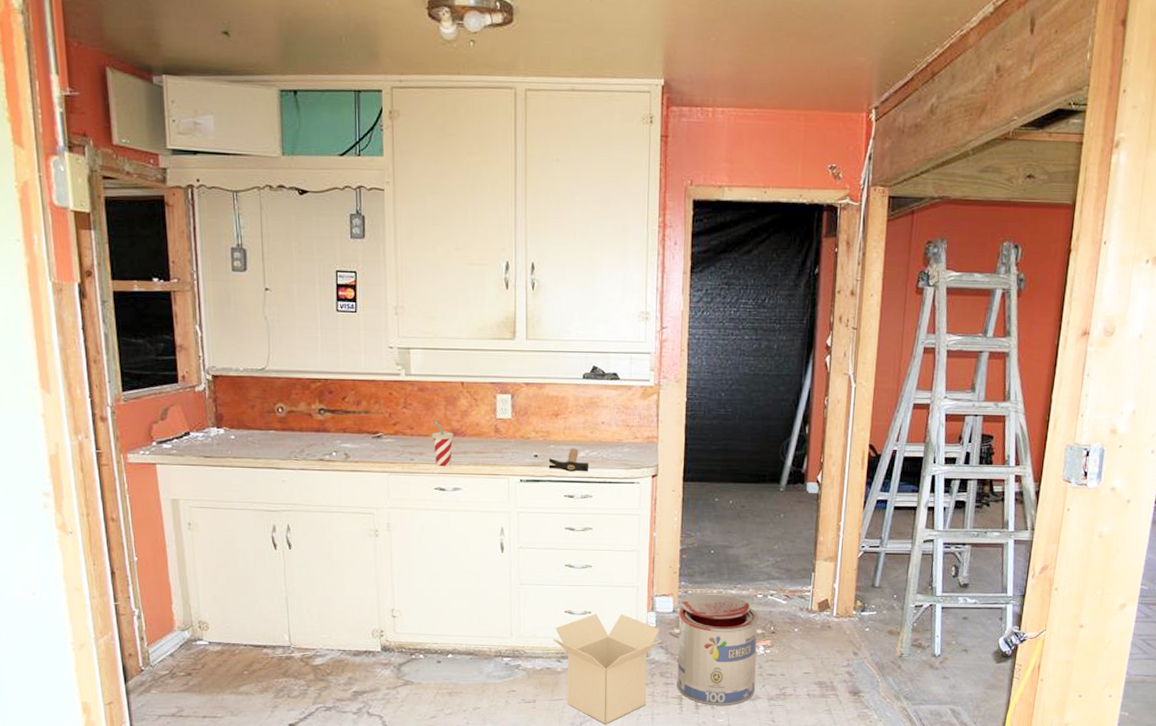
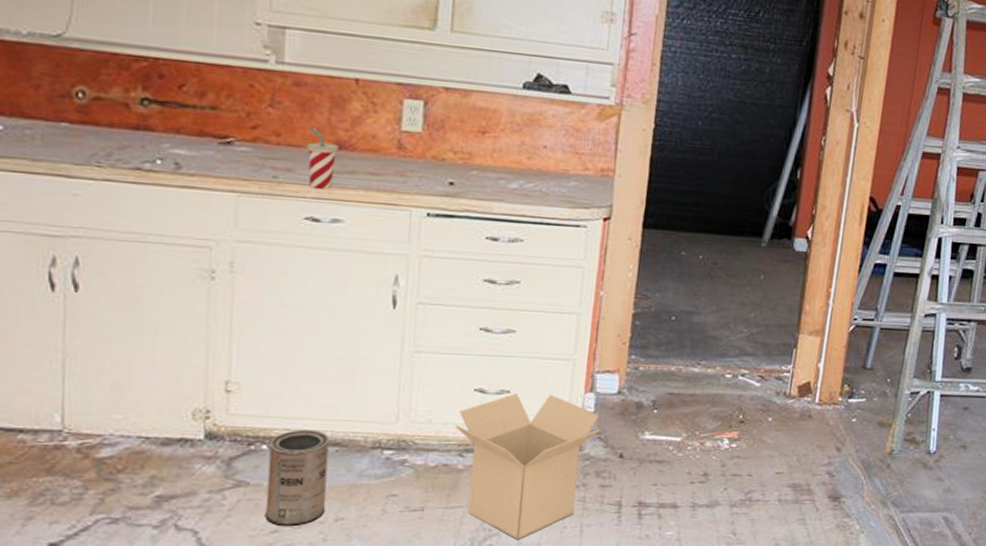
paint can: none [425,643,466,714] -> present [265,429,330,527]
claw hammer: present [548,448,590,472] -> none [467,176,523,209]
paint can: present [668,592,766,705] -> none [610,369,733,514]

